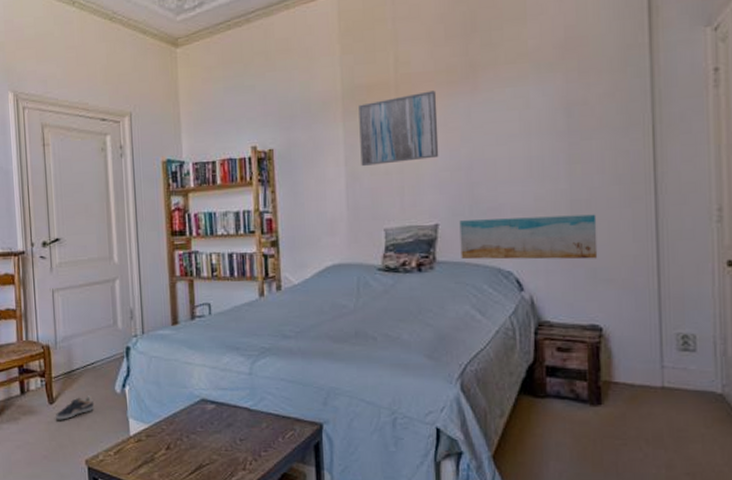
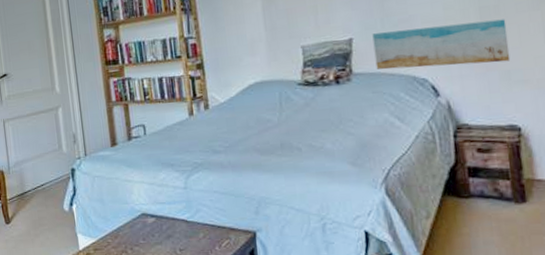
sneaker: present [55,395,95,420] -> none [11,214,46,238]

